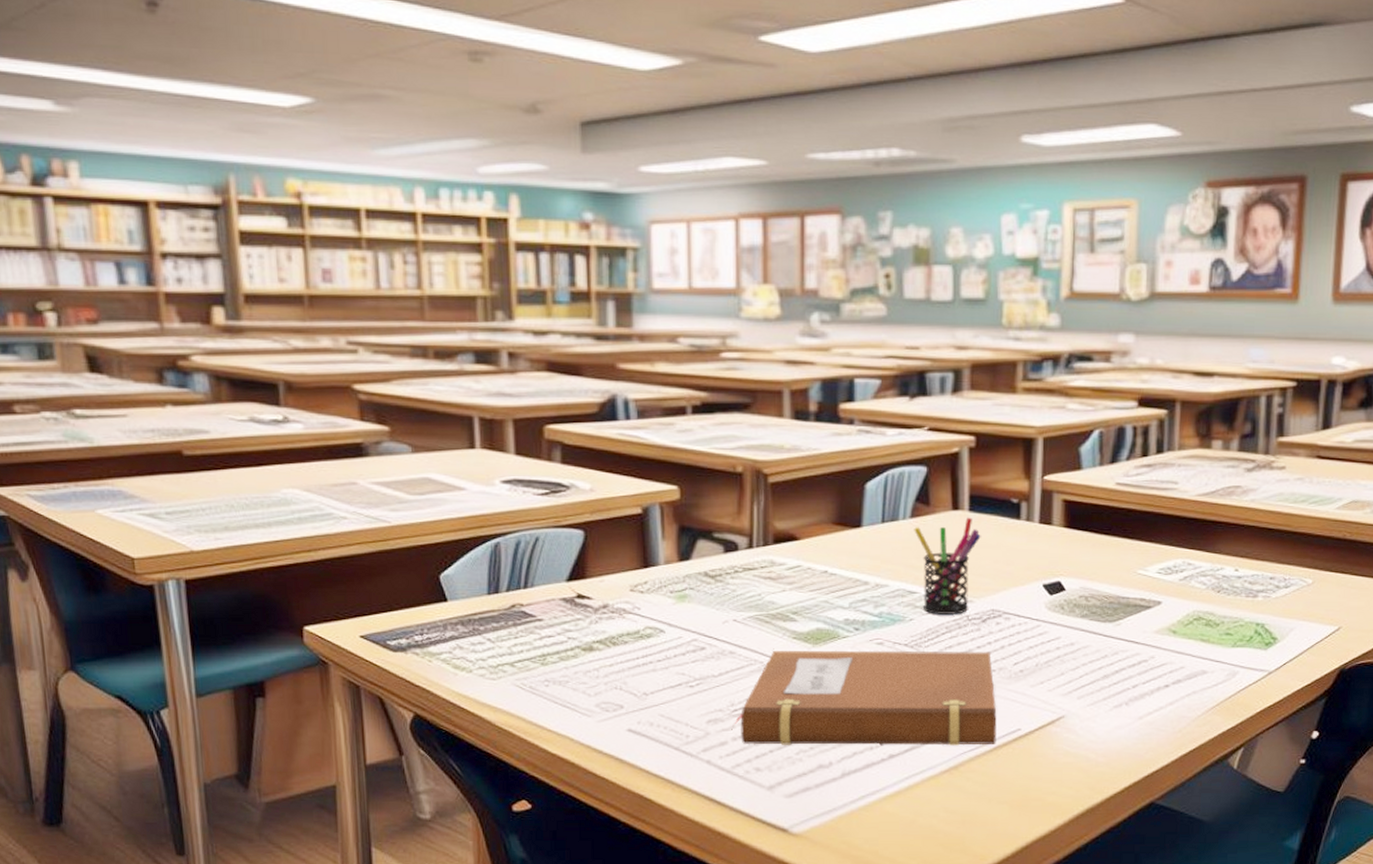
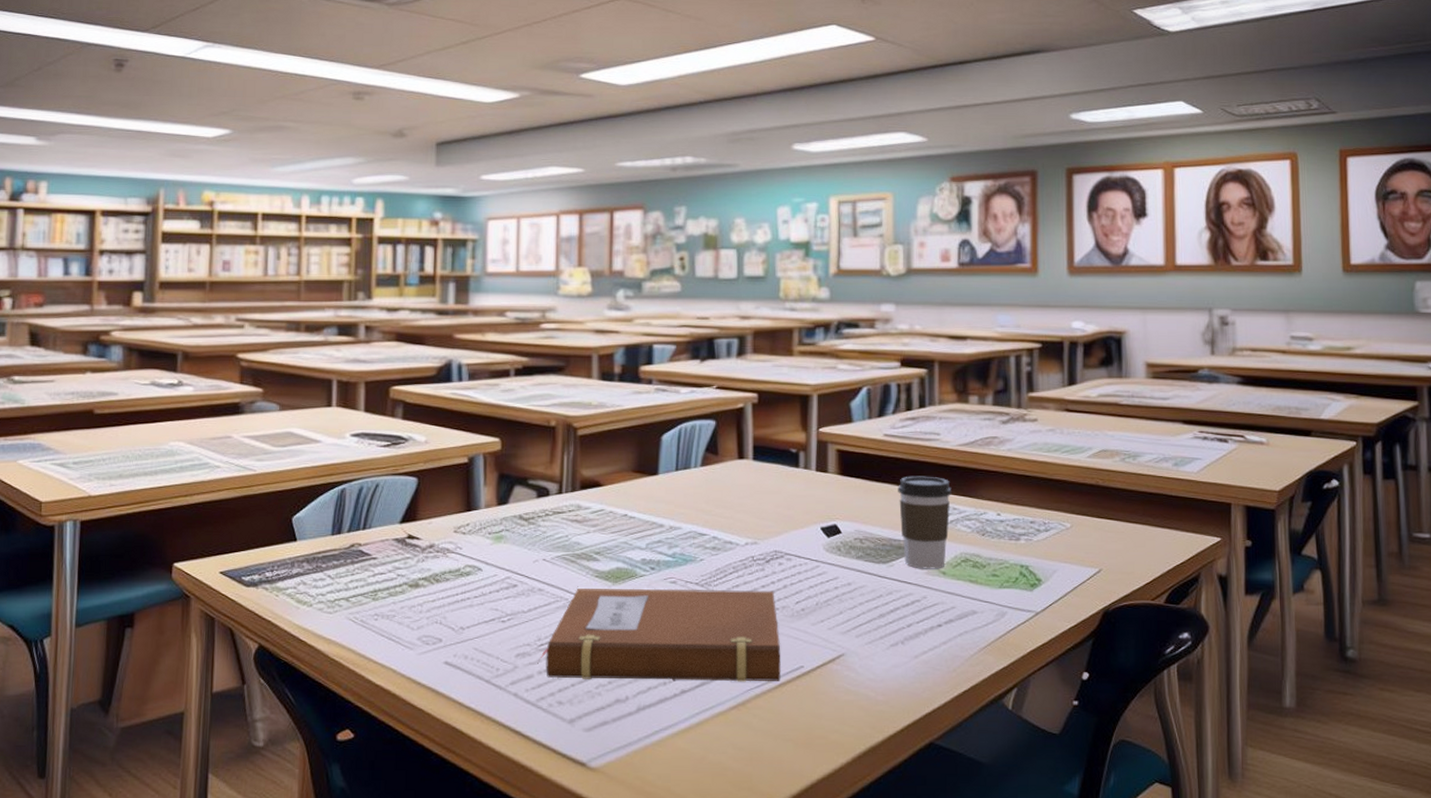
pen holder: present [914,517,981,614] -> none [704,466,764,555]
coffee cup: none [1129,528,1188,628] -> present [898,476,952,569]

